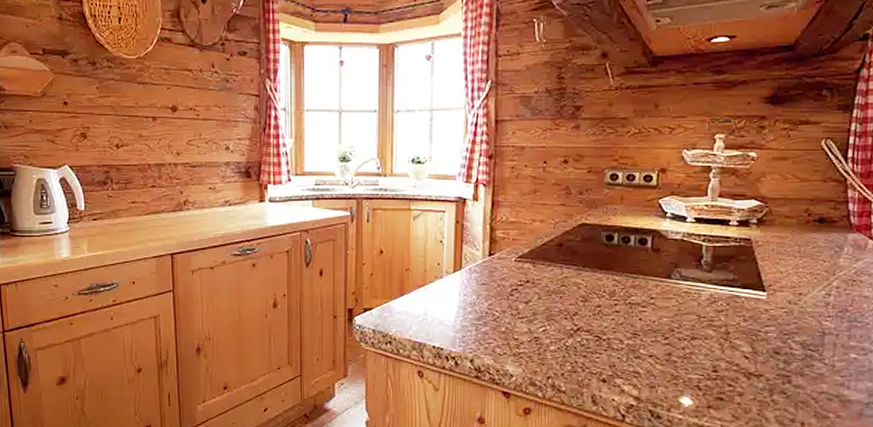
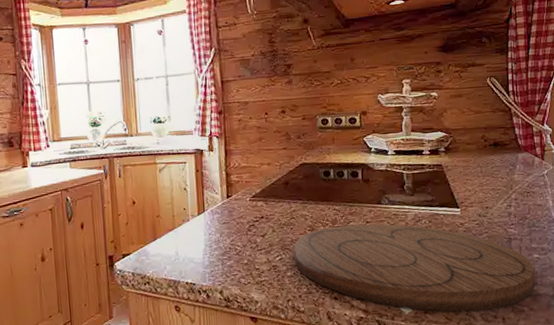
cutting board: none [561,299,850,412] -> present [294,224,536,312]

